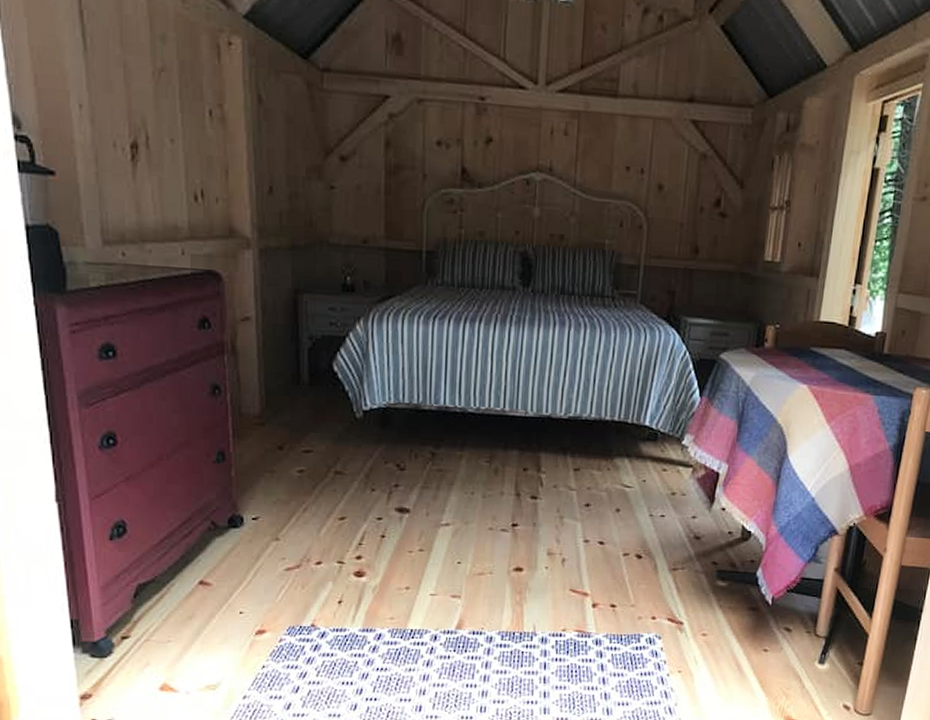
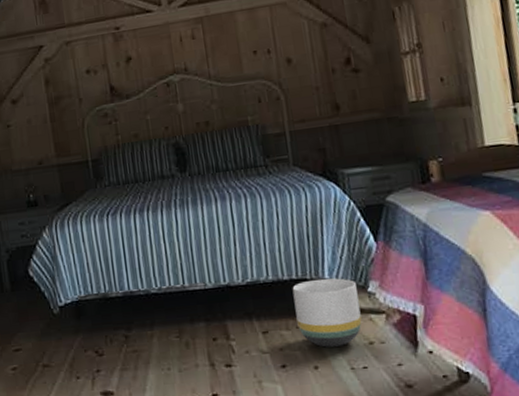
planter: none [609,424,673,493] -> present [292,278,362,347]

